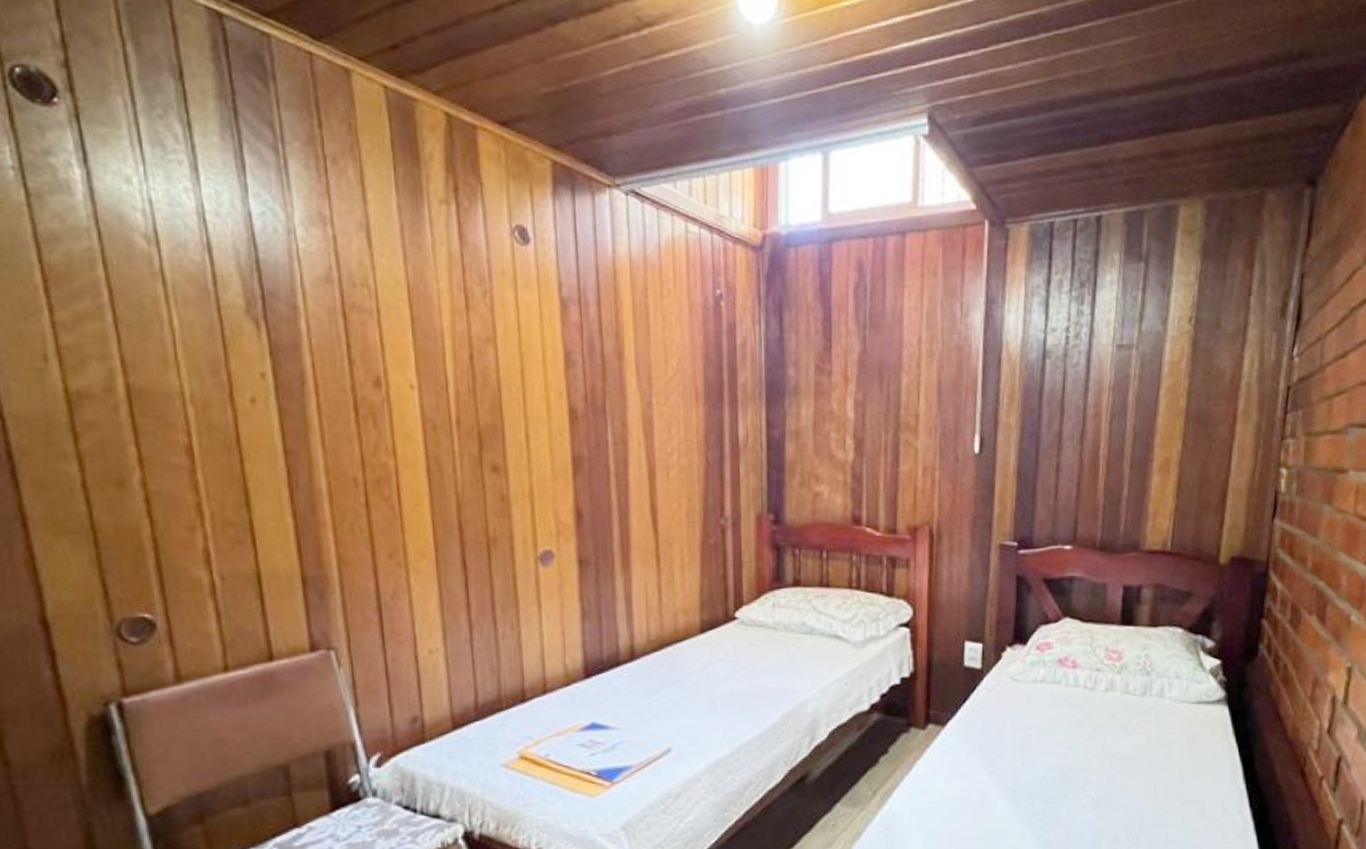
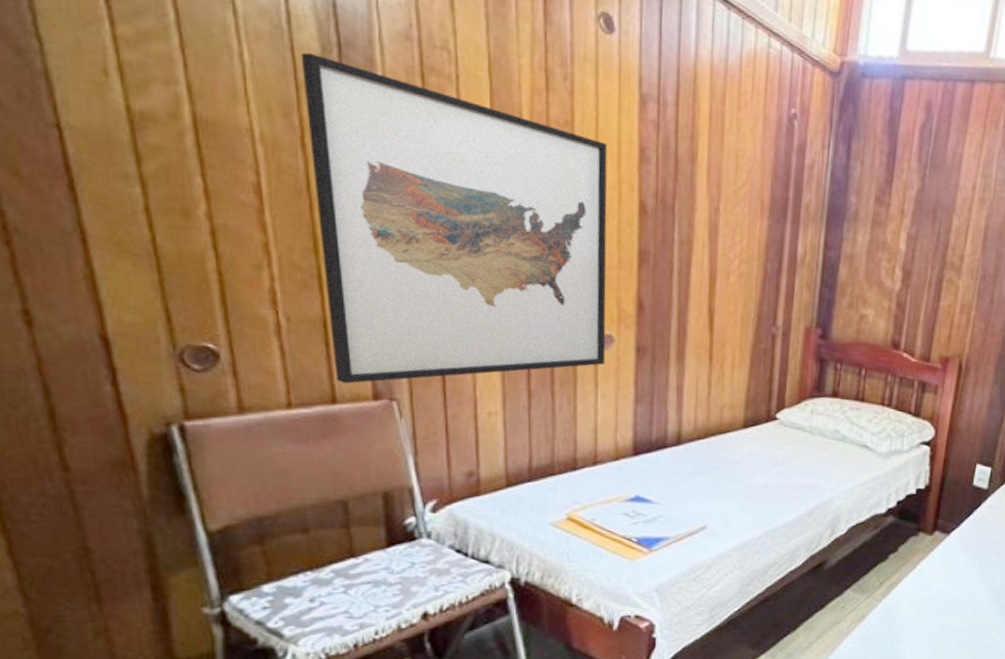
wall art: none [227,309,547,638] -> present [301,52,608,384]

